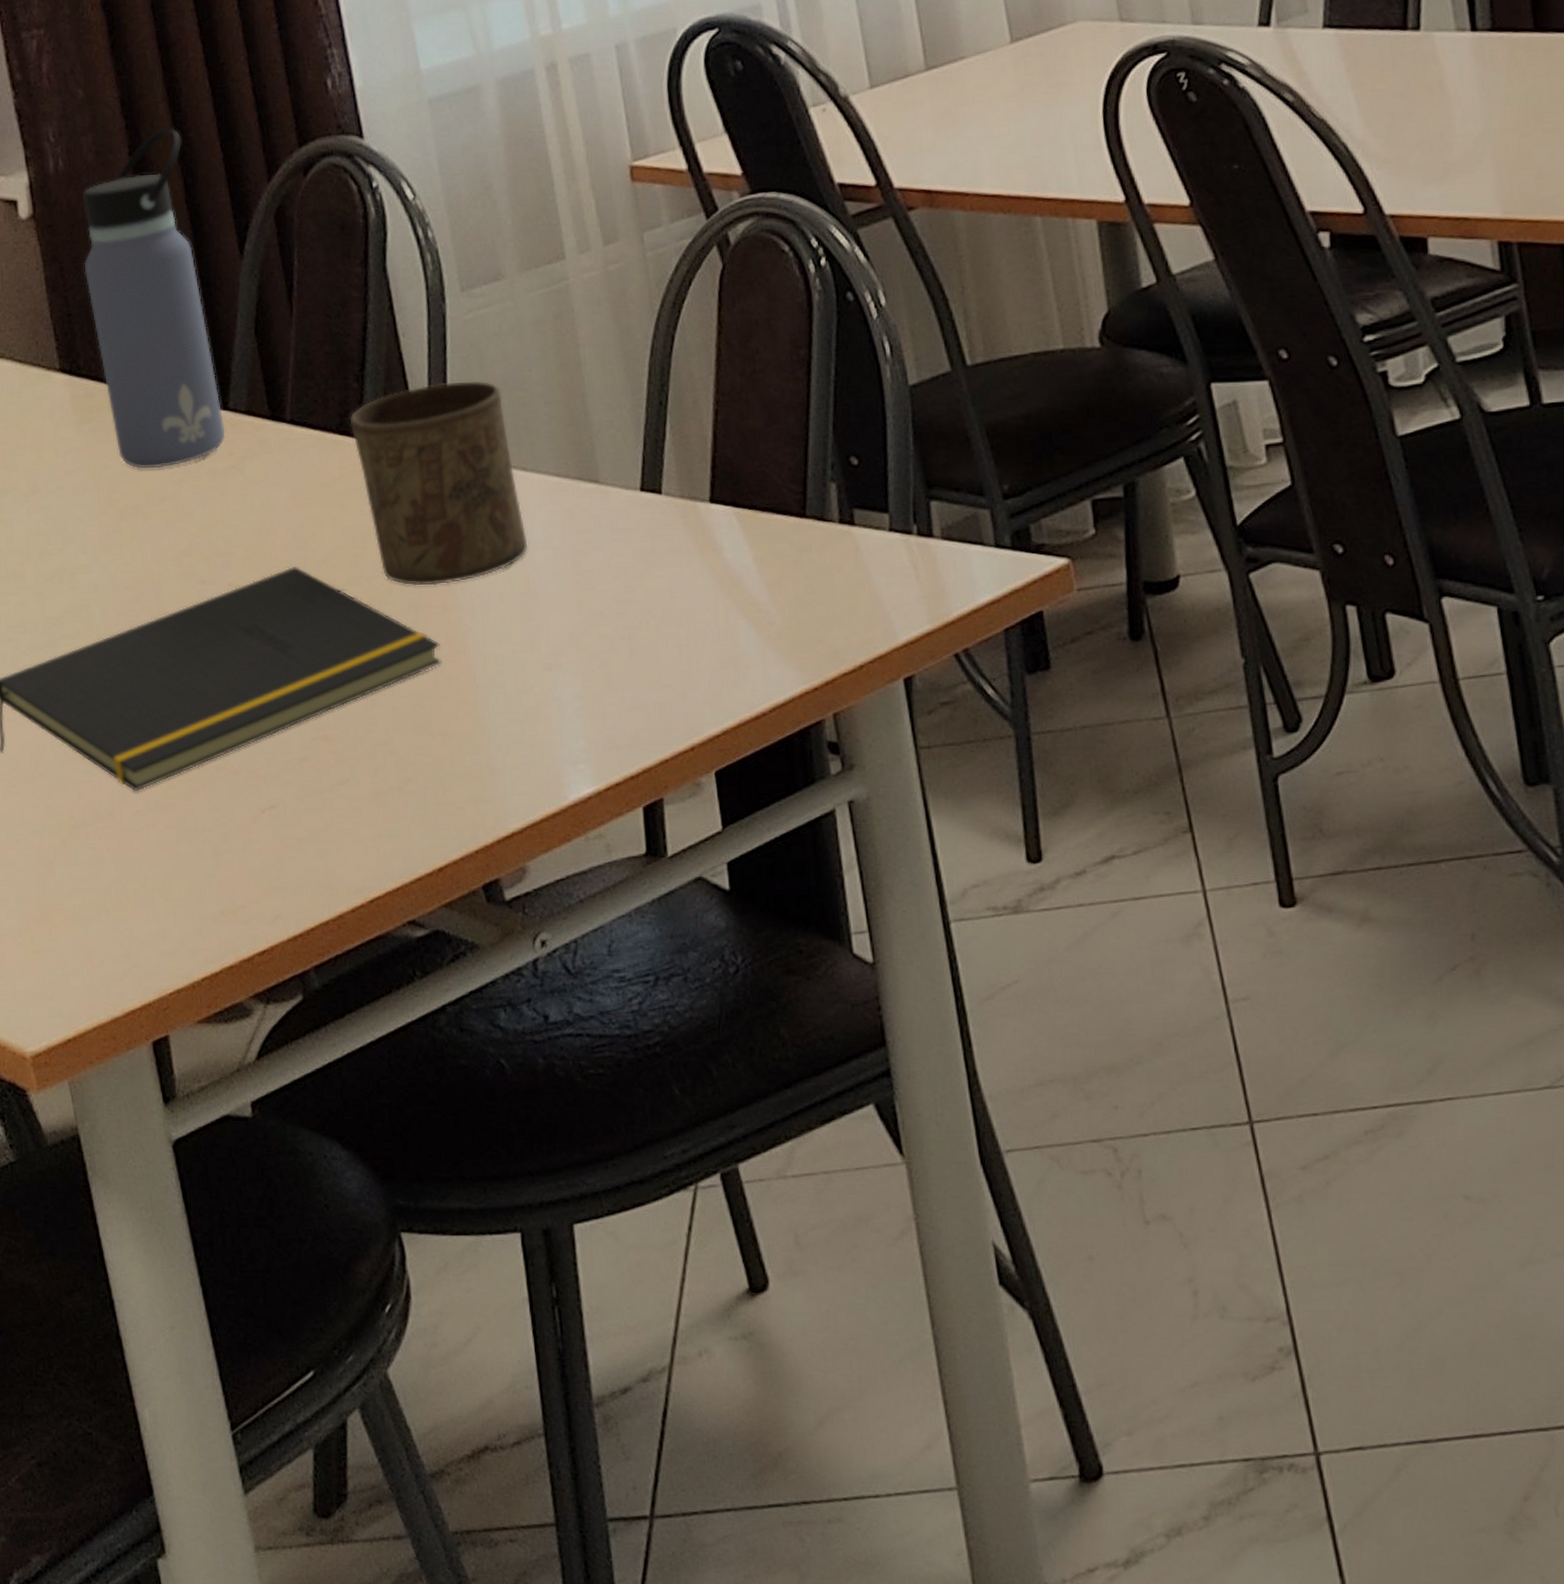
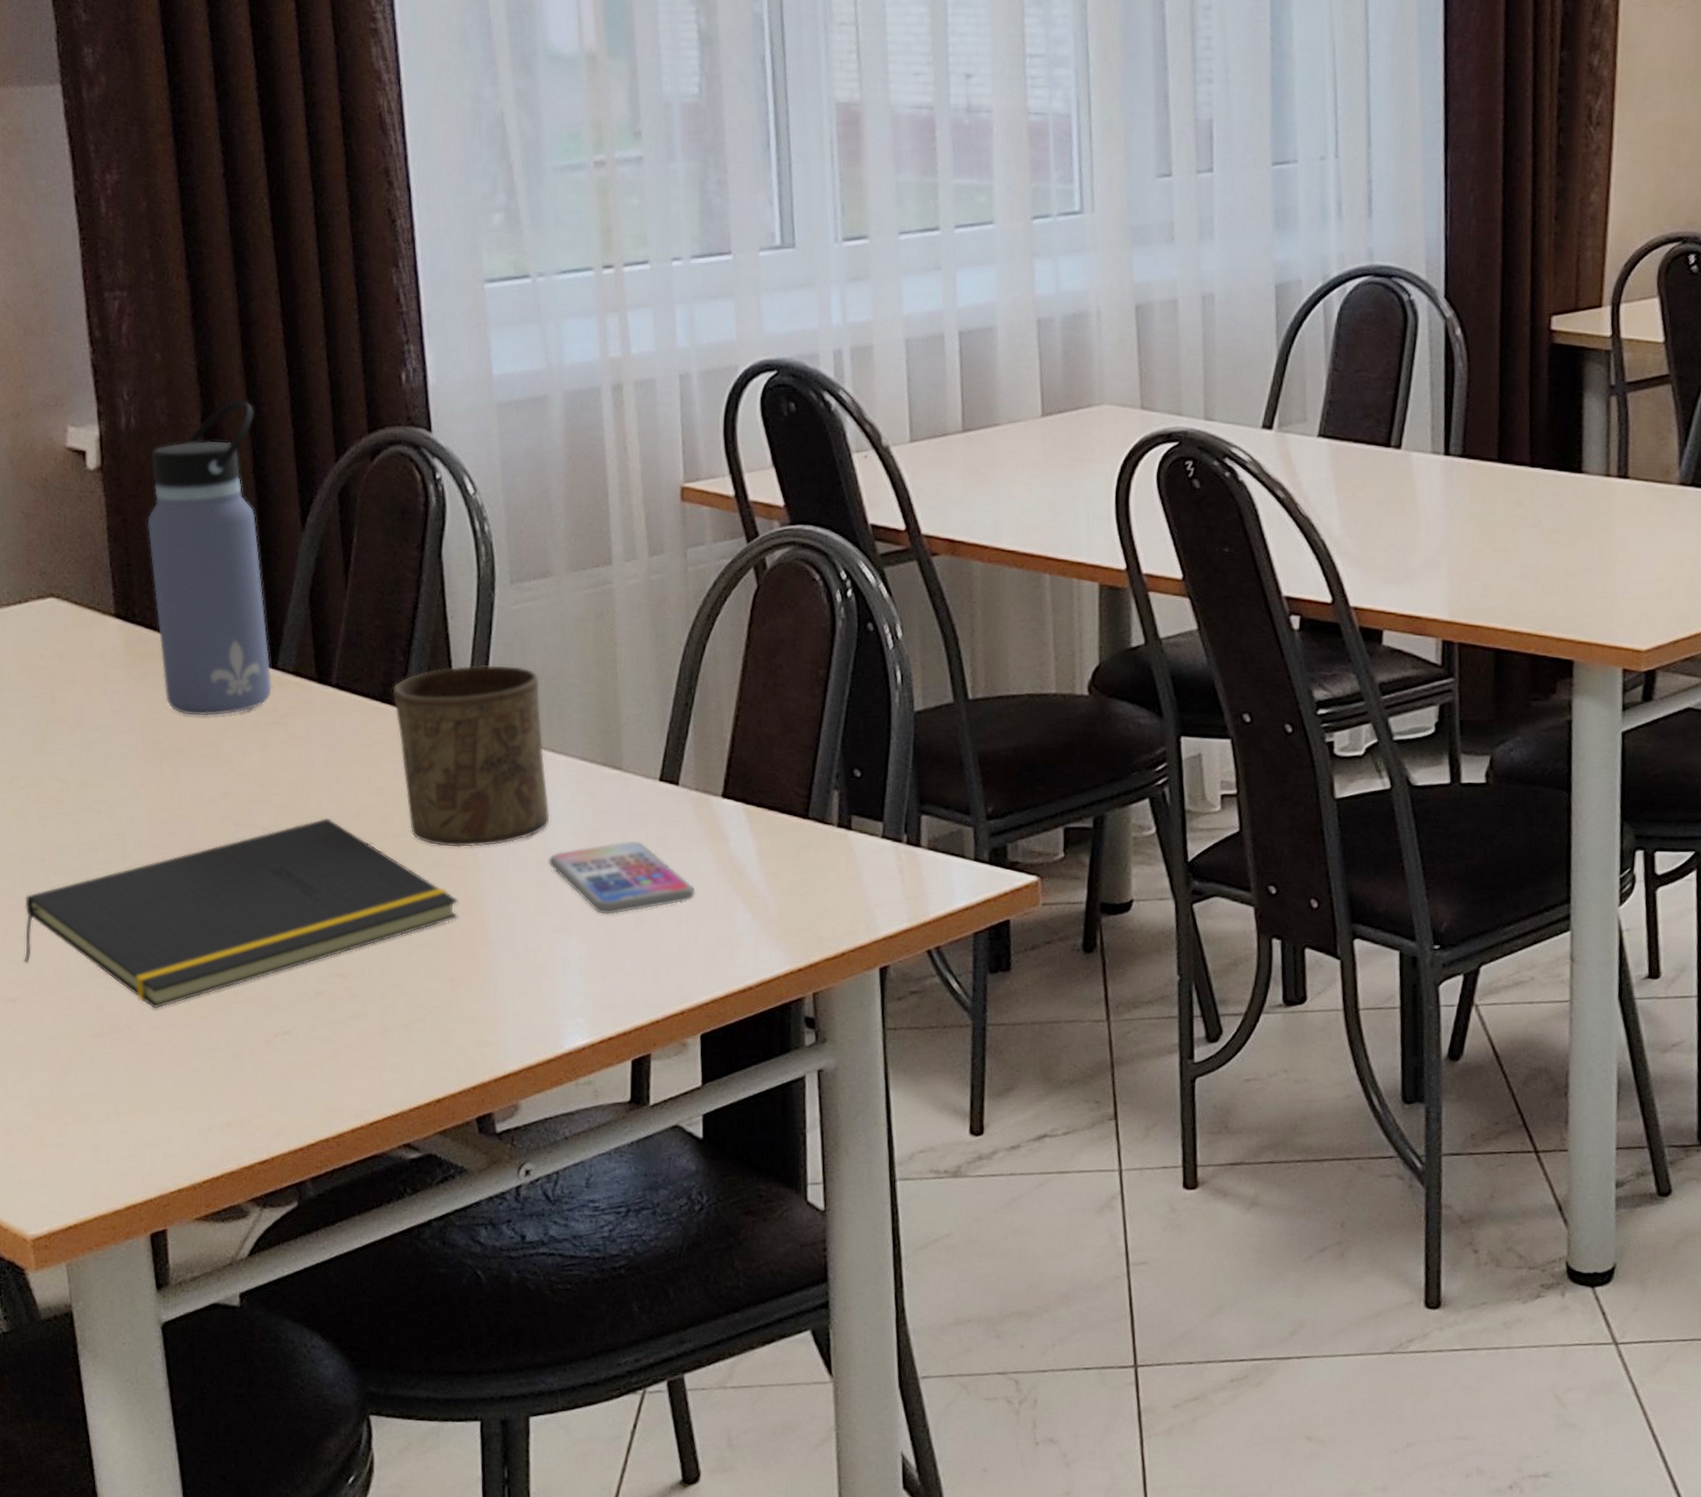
smartphone: none [530,560,693,645] -> present [548,840,696,915]

